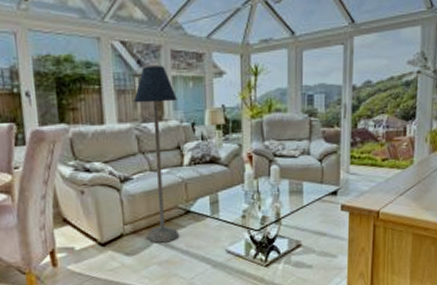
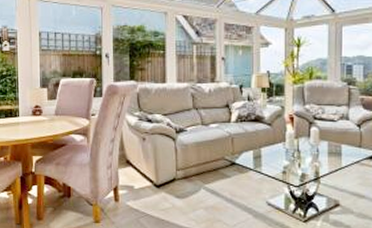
floor lamp: present [133,66,178,243] -> none [191,36,228,190]

